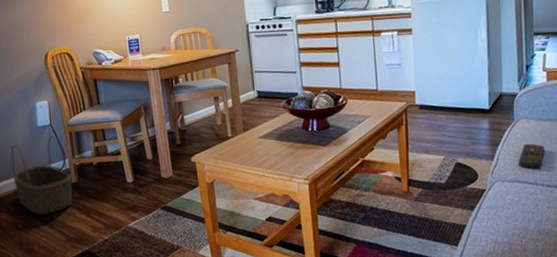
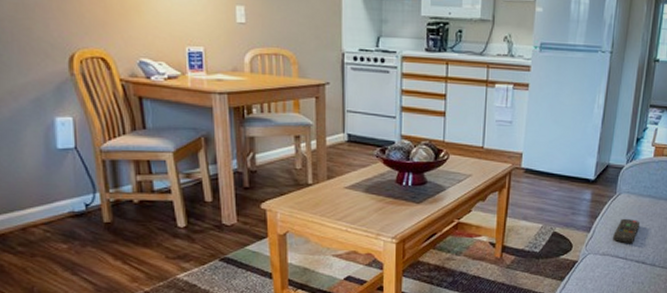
basket: present [10,135,72,216] -> none [17,161,104,259]

